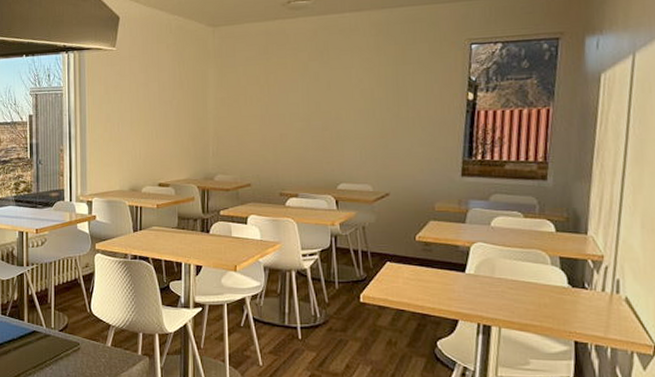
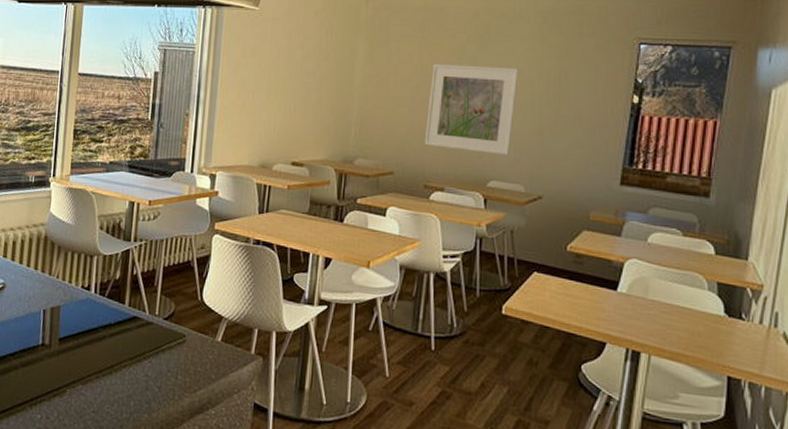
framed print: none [276,79,359,160] -> present [424,64,519,156]

